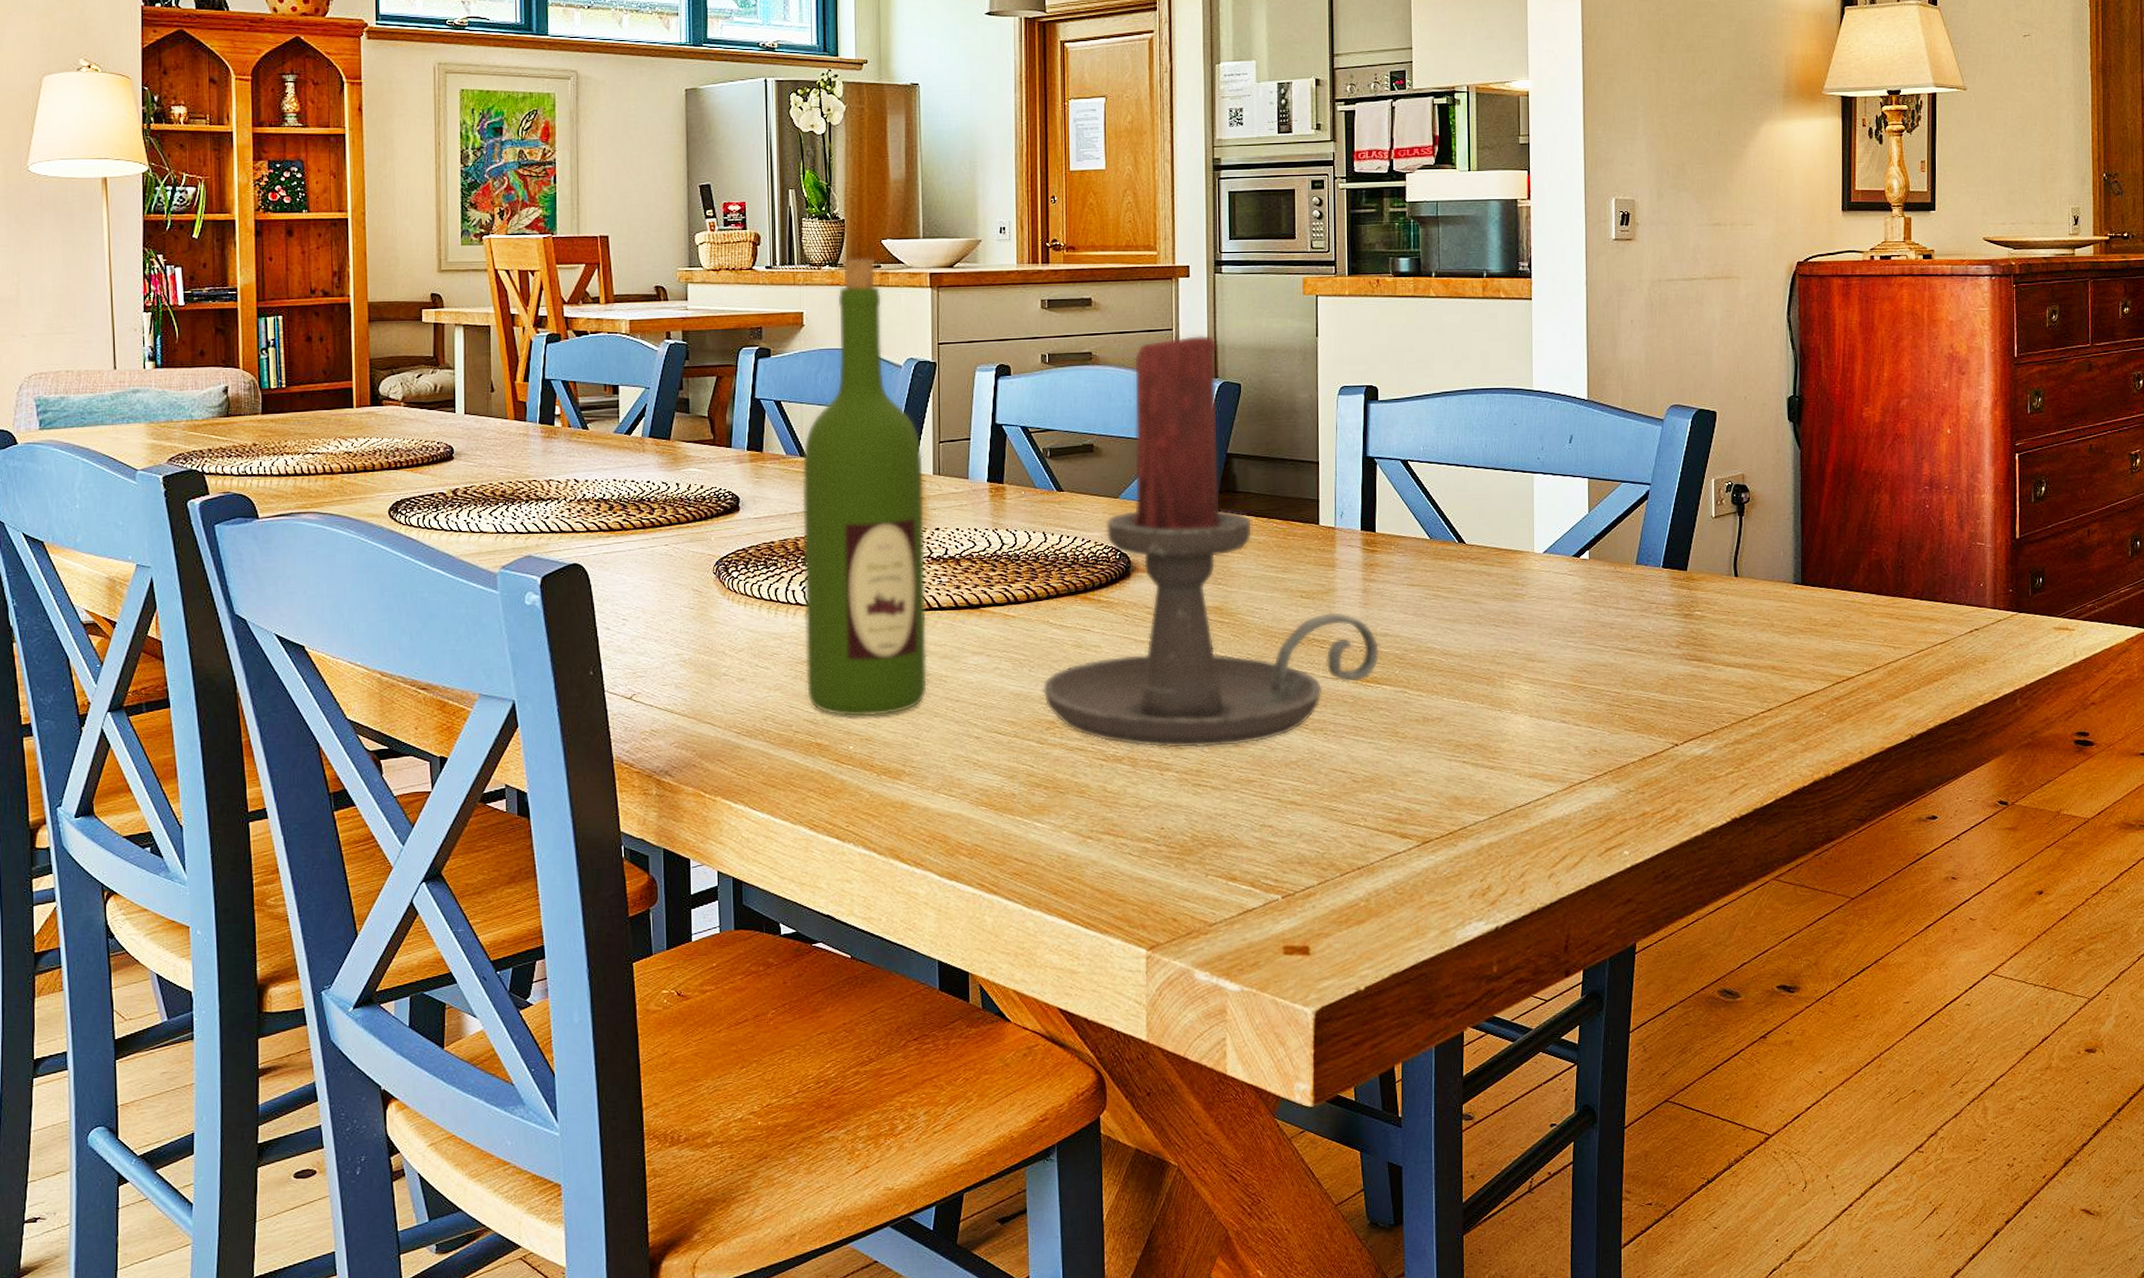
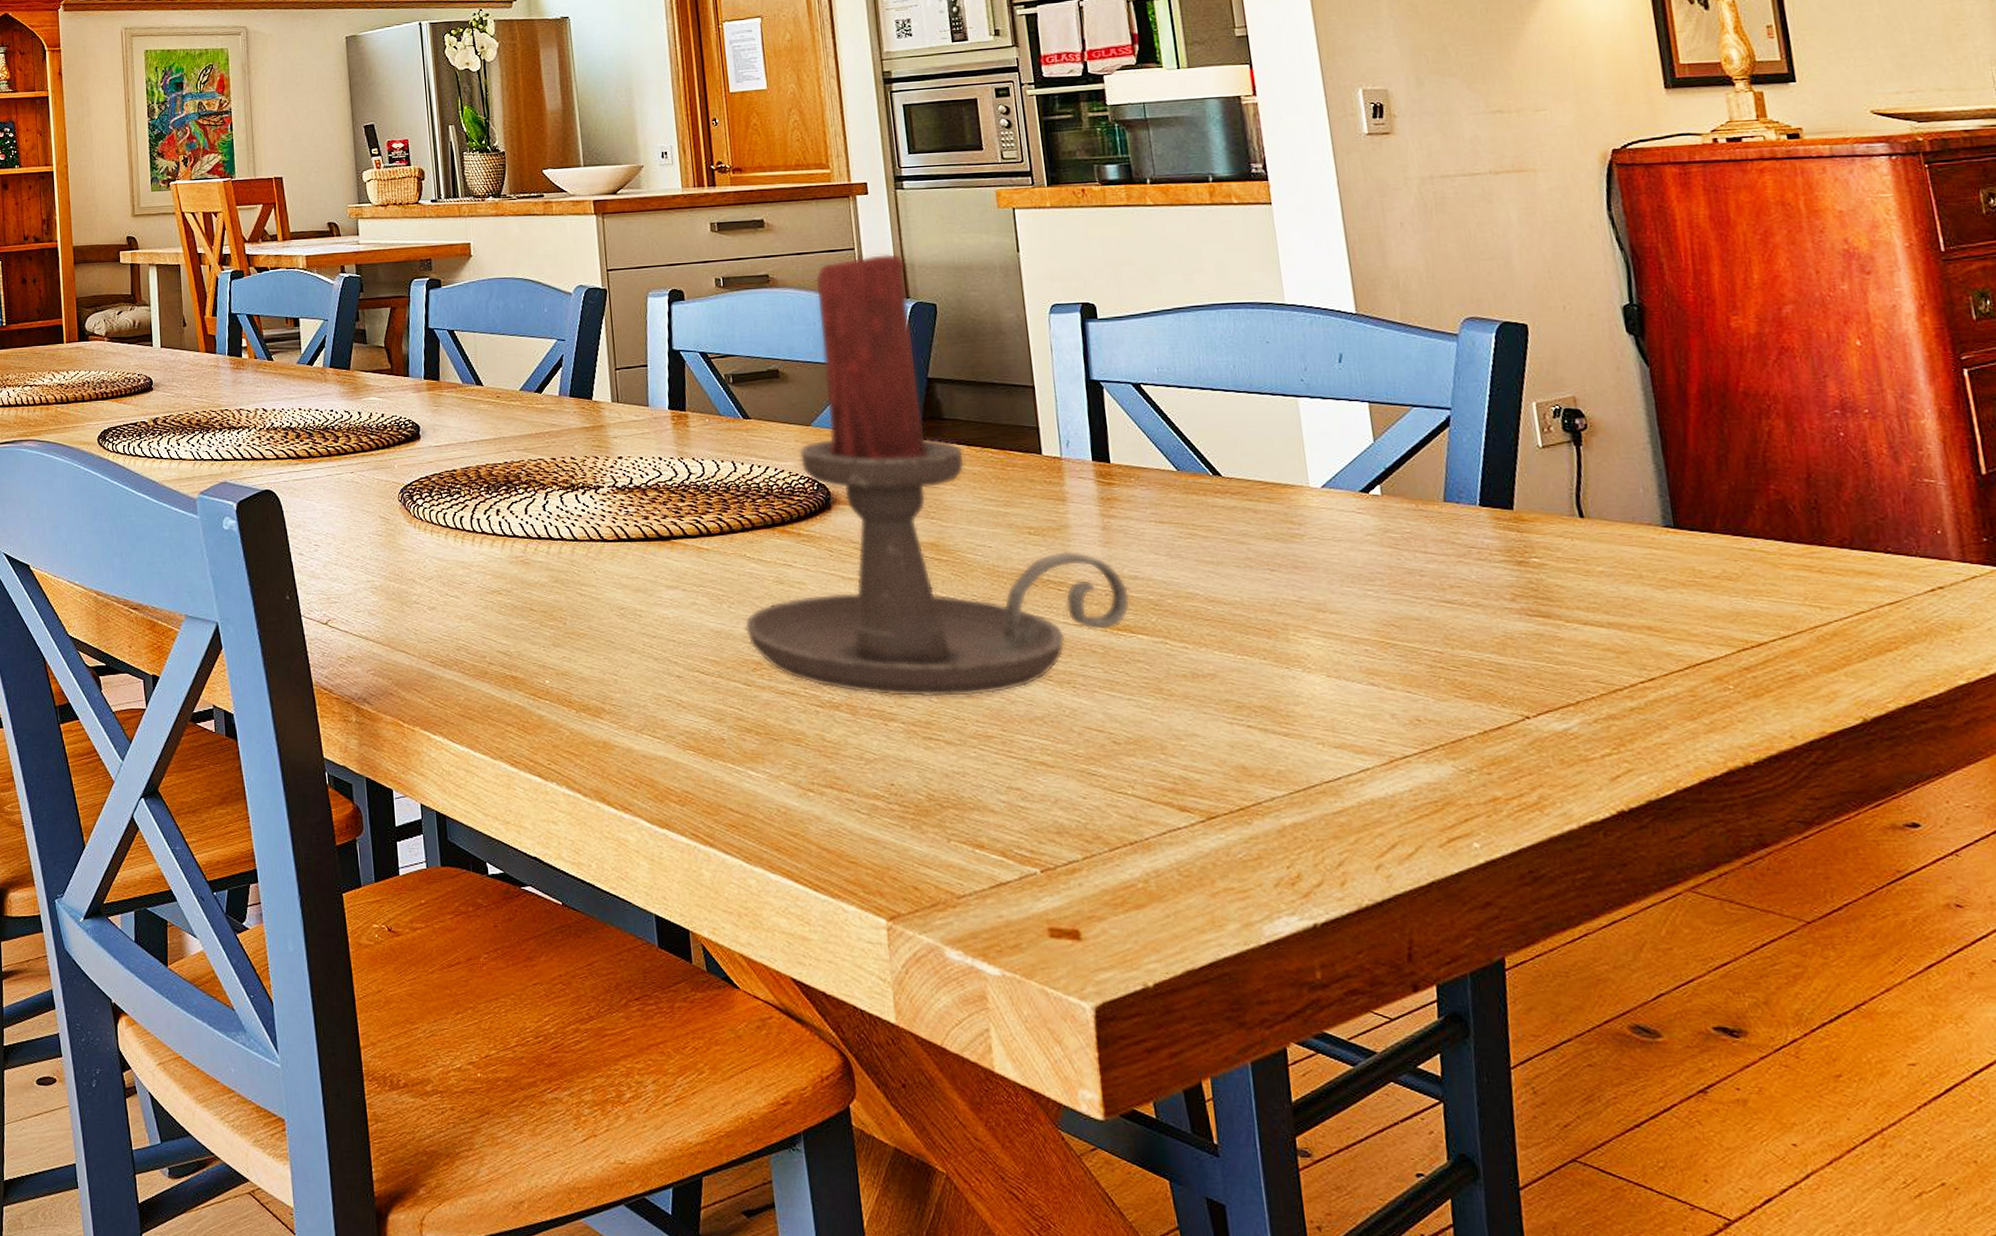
wine bottle: present [802,257,928,717] -> none [478,187,623,650]

